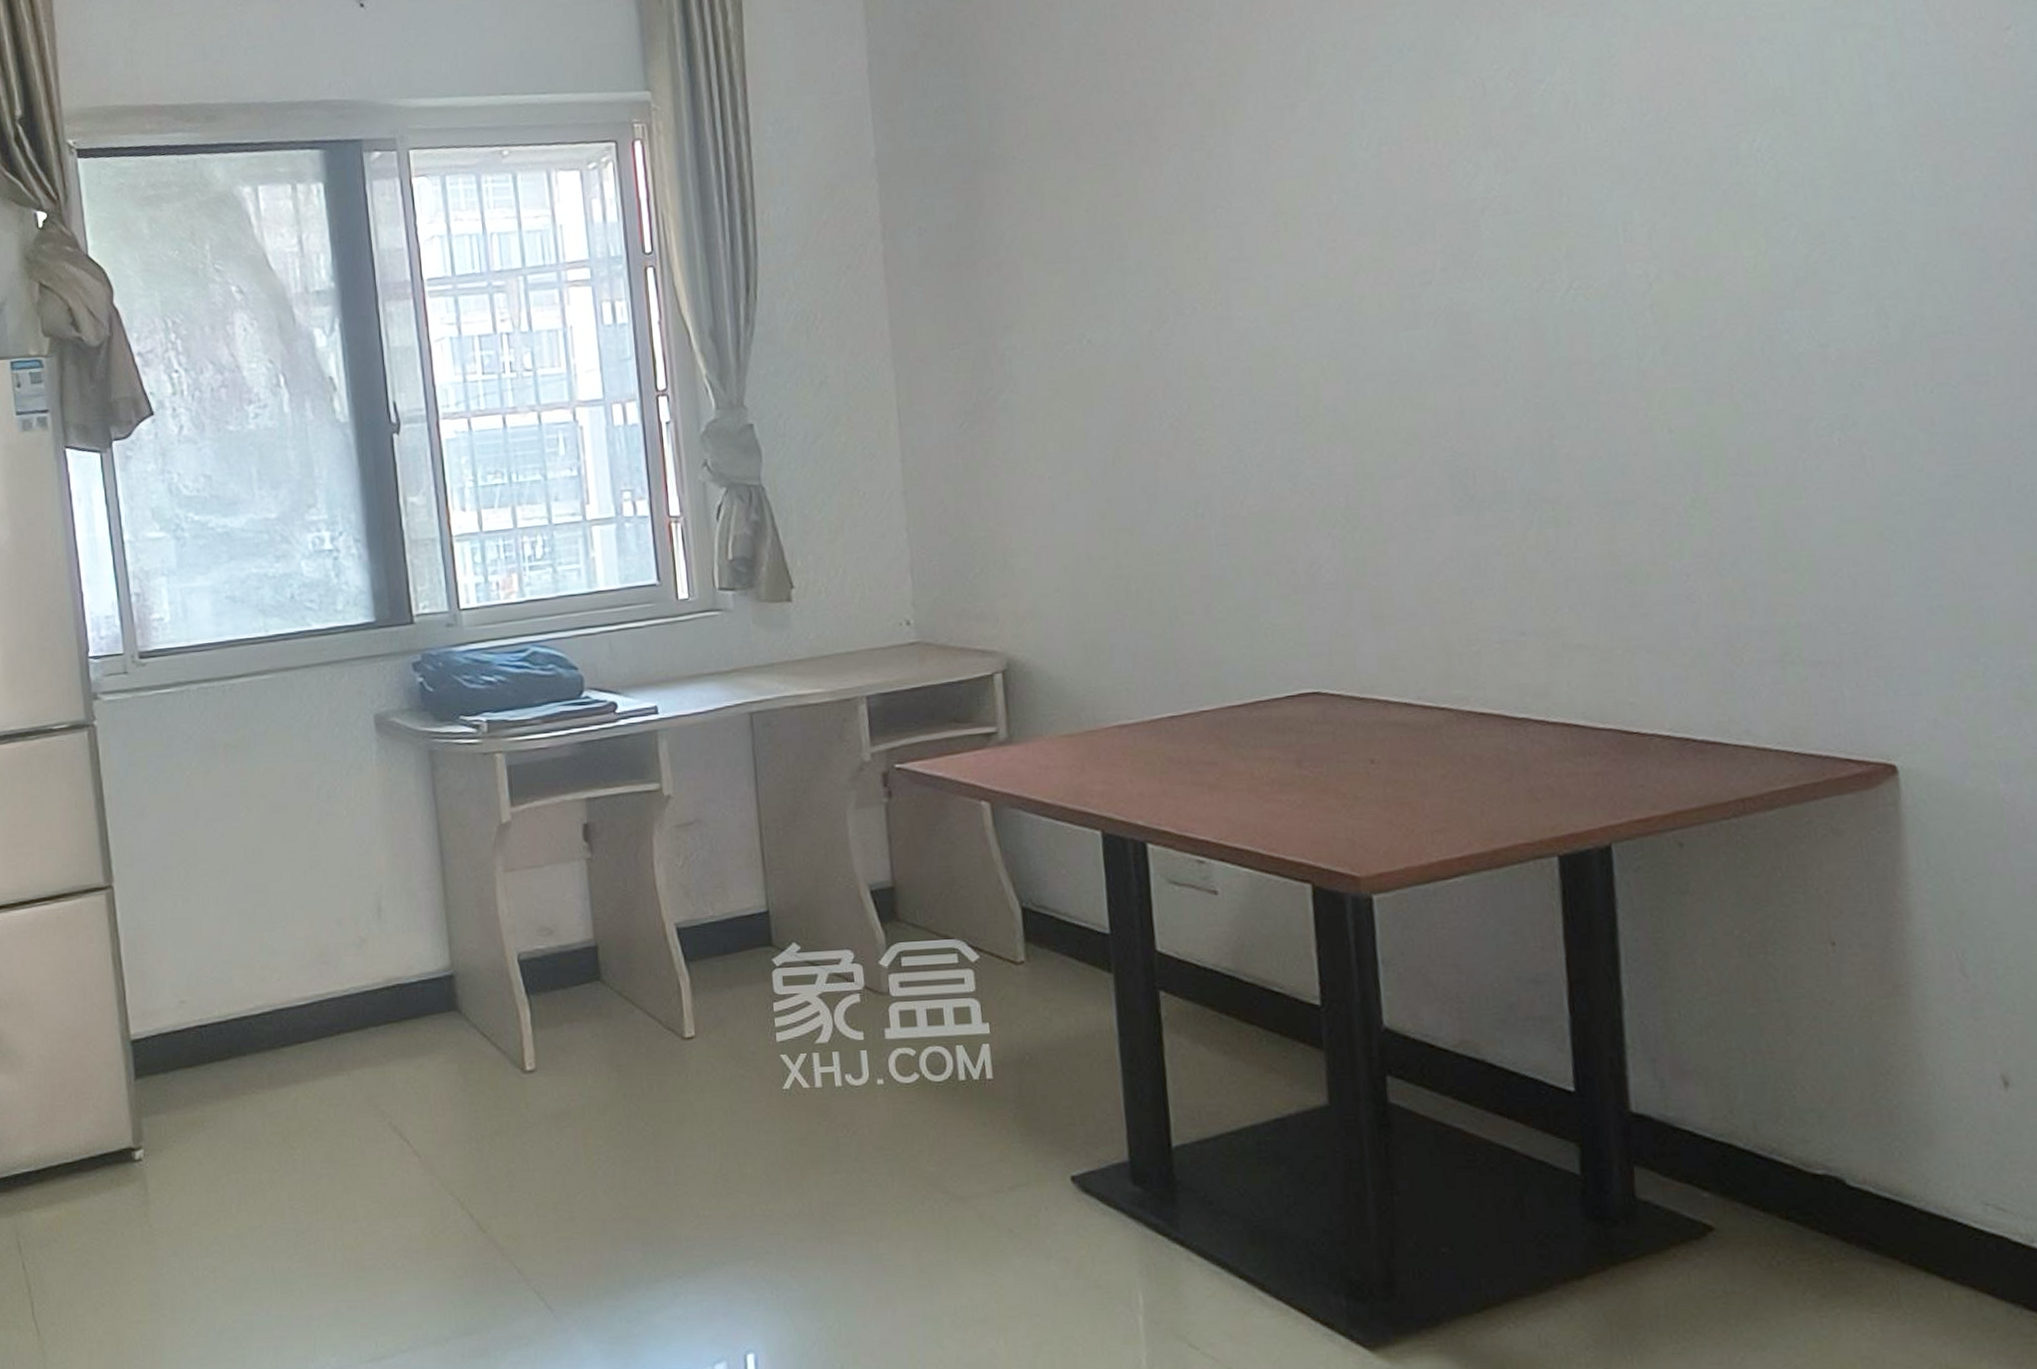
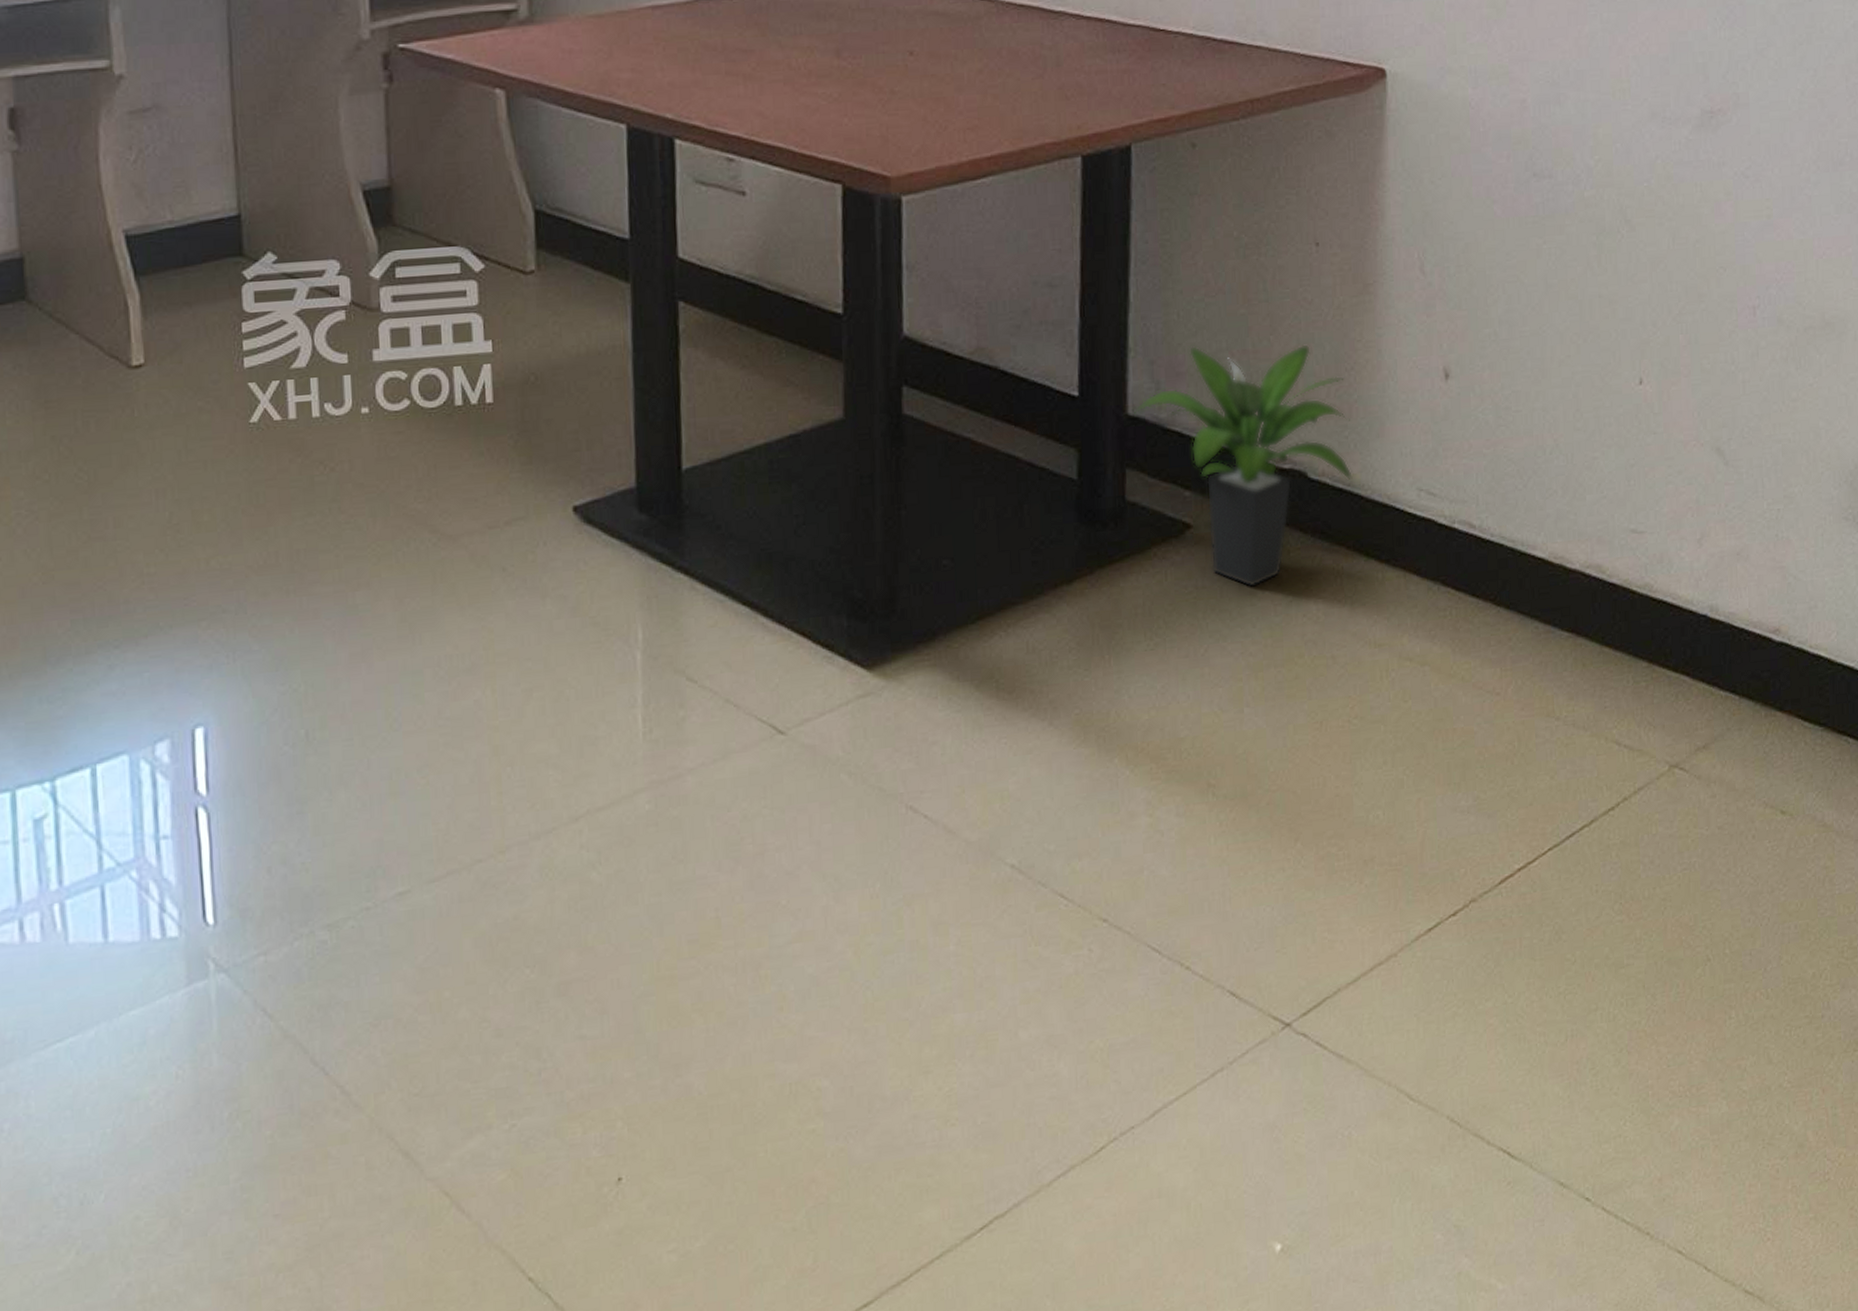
potted plant: none [1637,1045,1901,1297] -> present [1134,344,1353,588]

